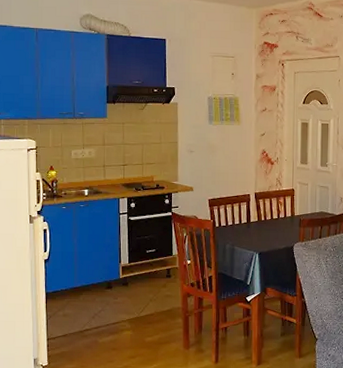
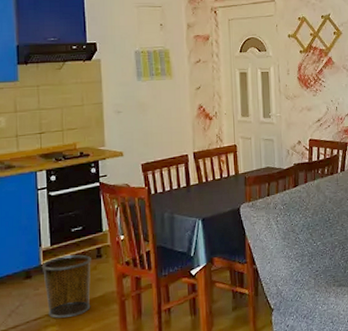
waste bin: none [120,273,162,324] -> present [41,254,91,318]

